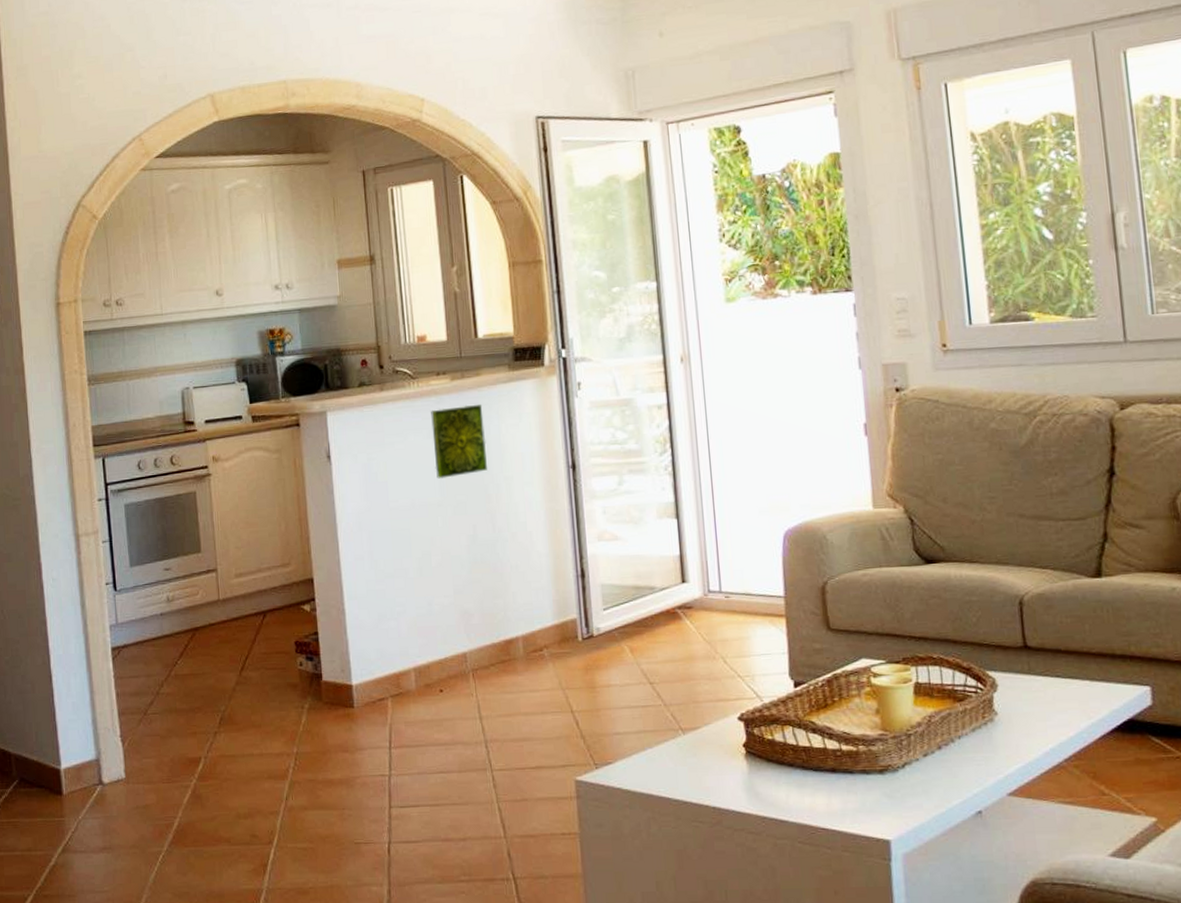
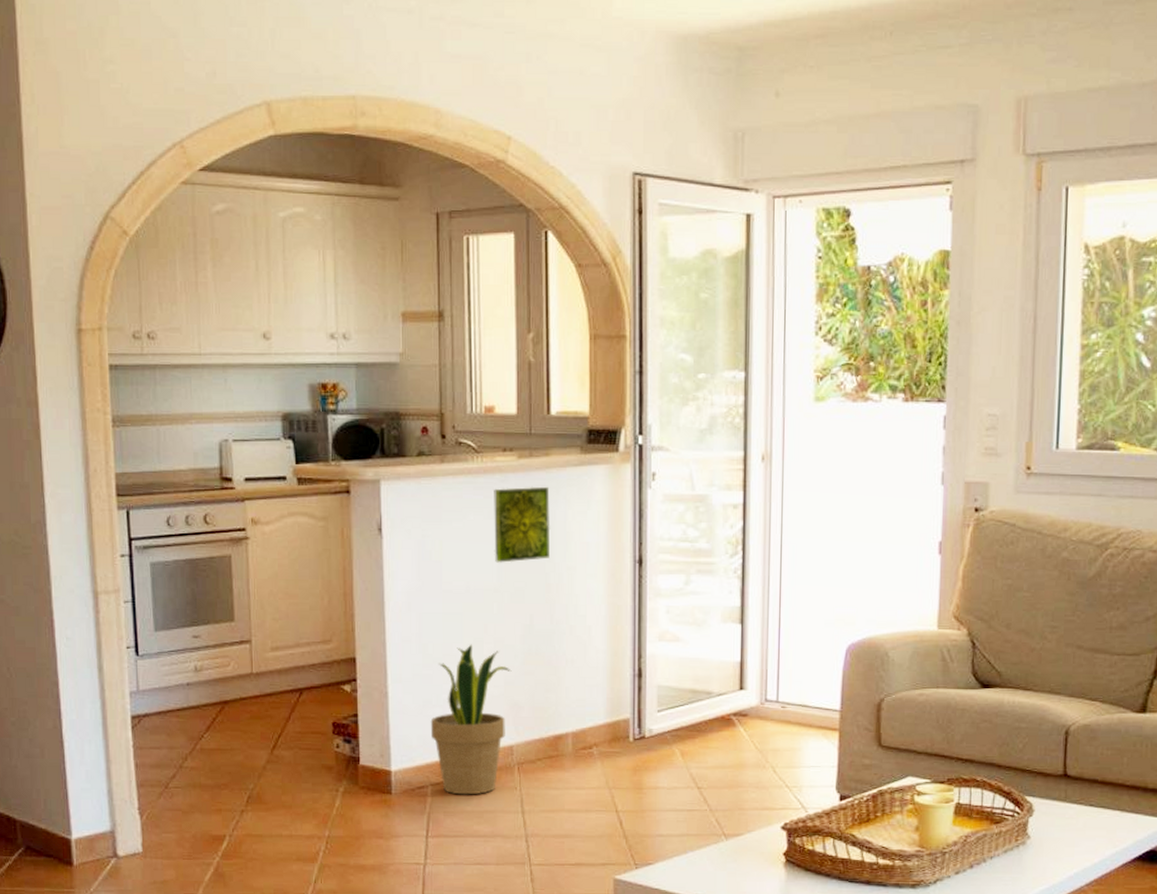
potted plant: none [386,557,460,705] -> present [430,644,512,795]

